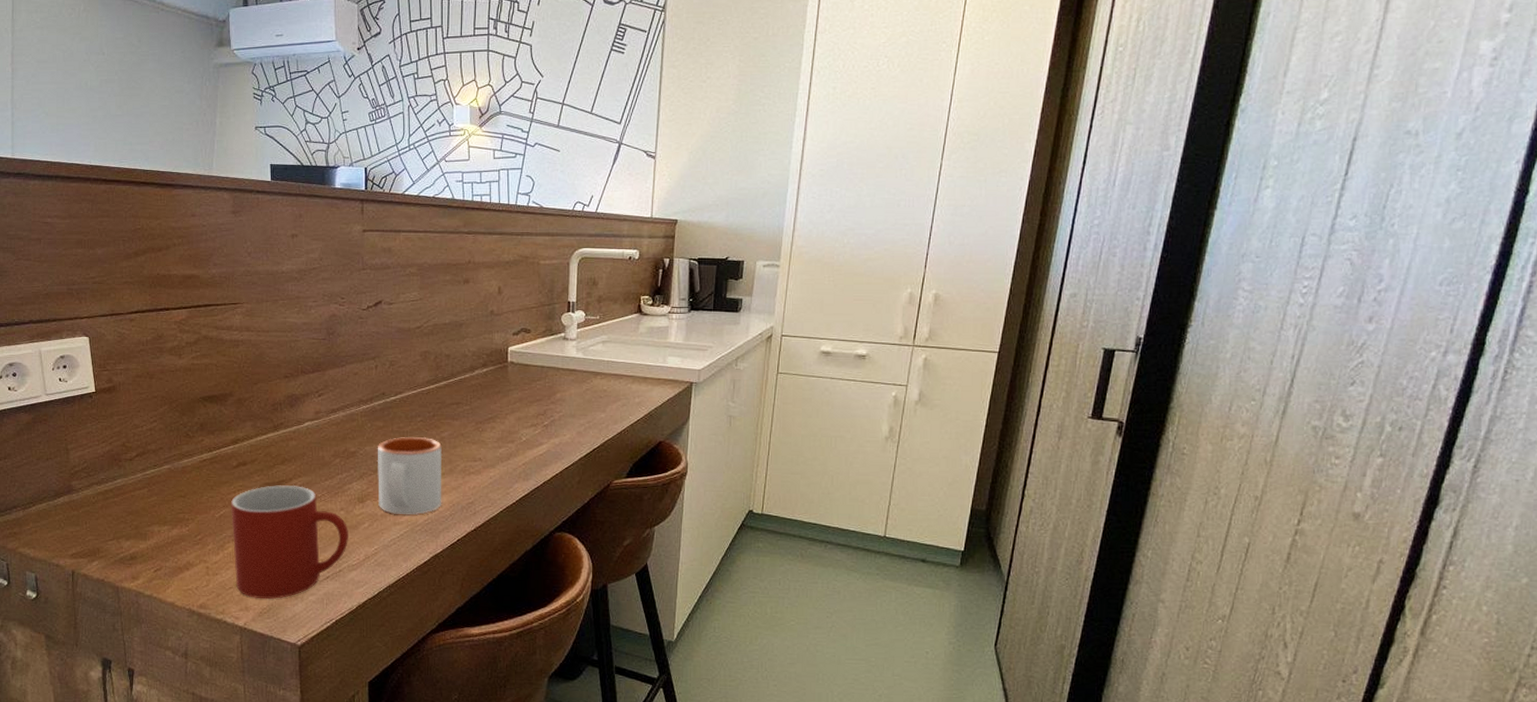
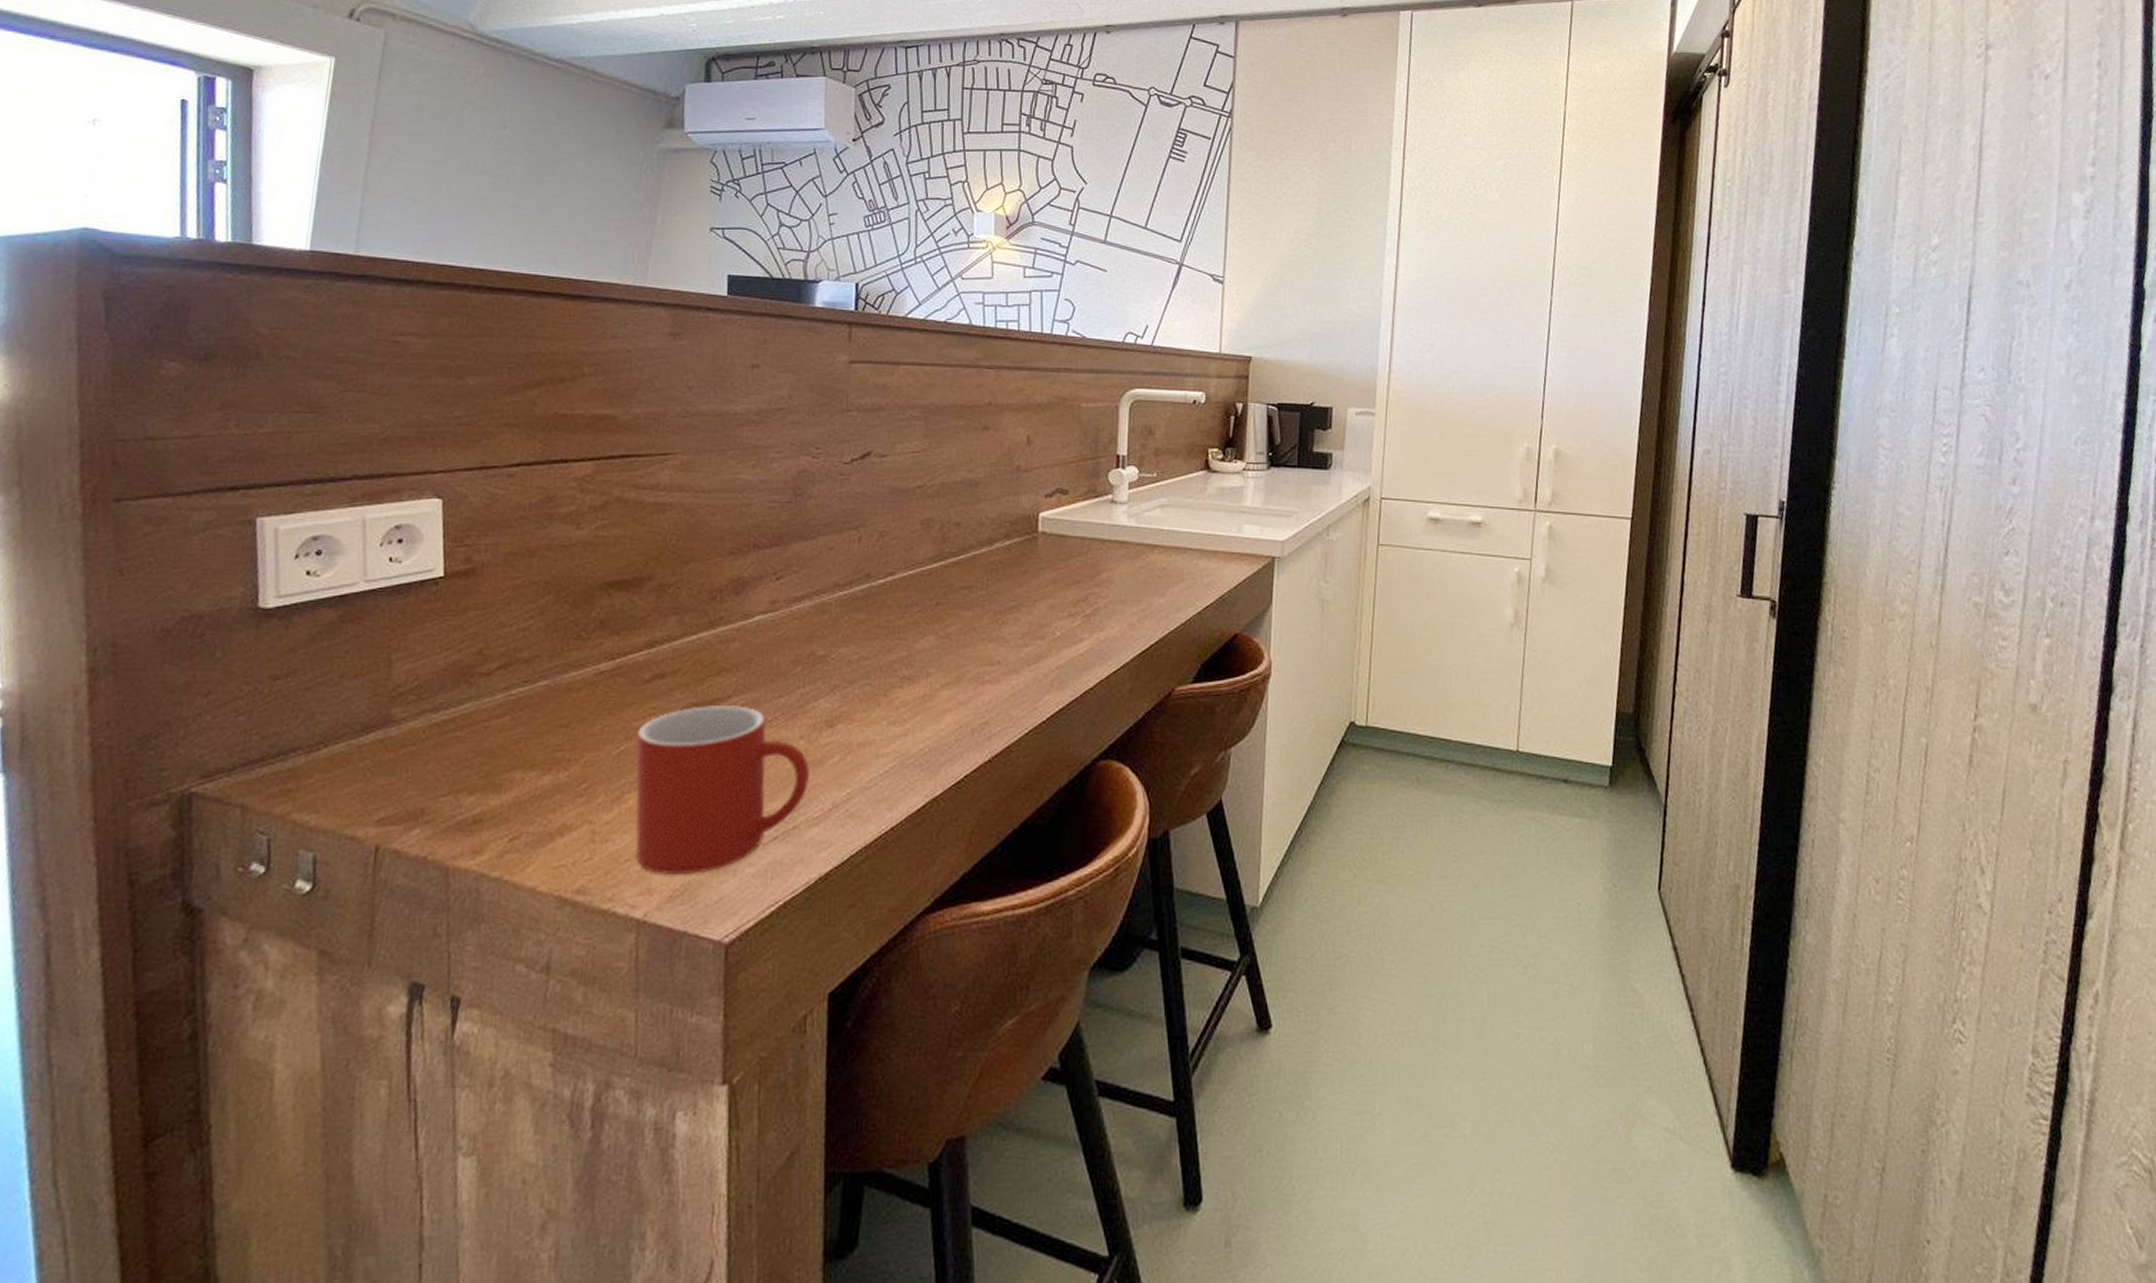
mug: present [377,436,443,516] -> none [855,632,948,744]

